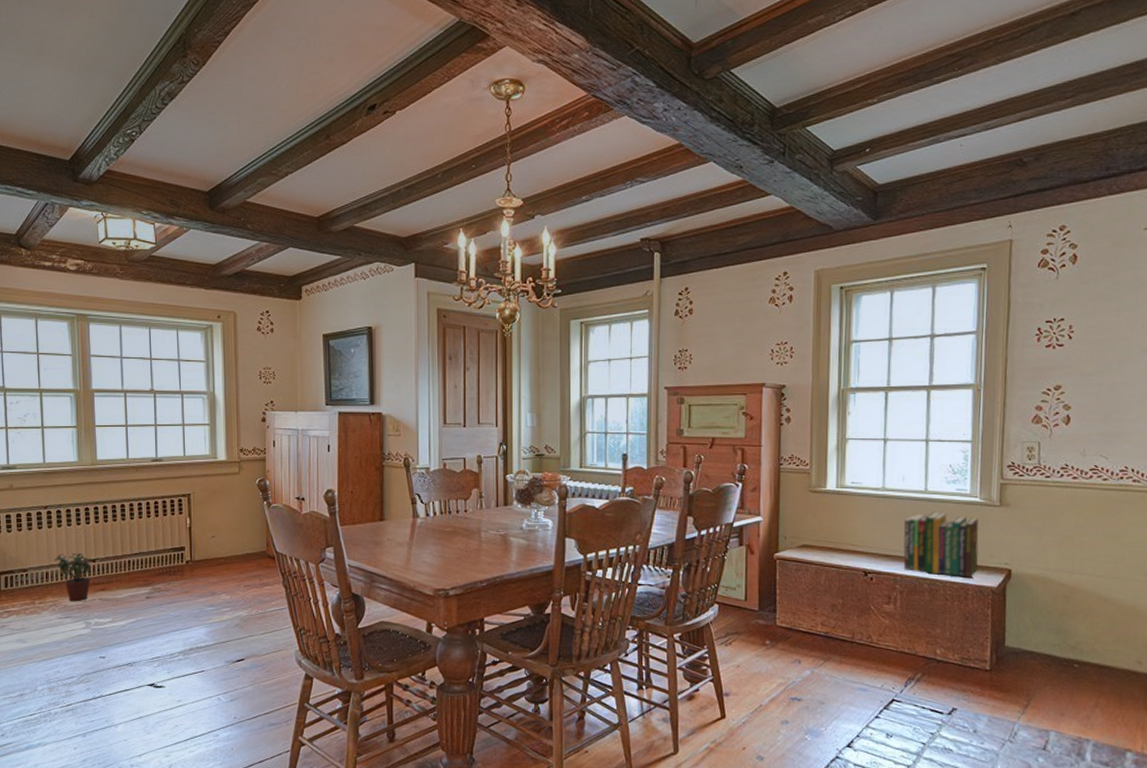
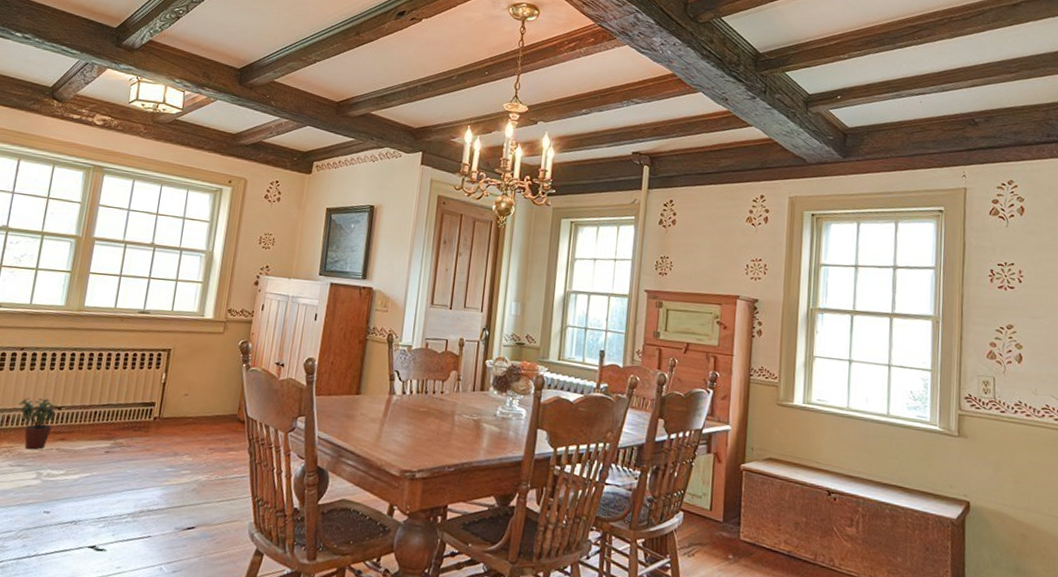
books: present [903,511,980,578] -> none [866,436,939,507]

